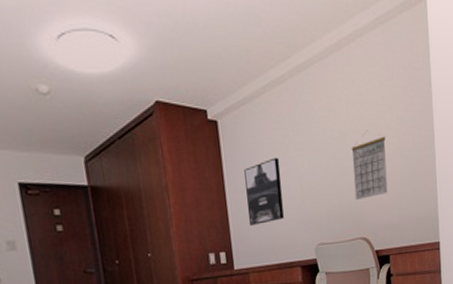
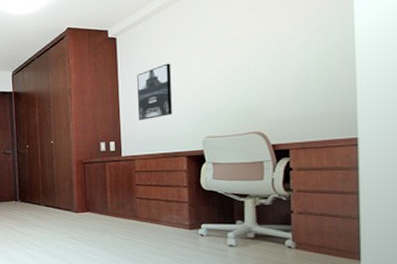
calendar: present [351,130,388,200] -> none [248,32,290,97]

